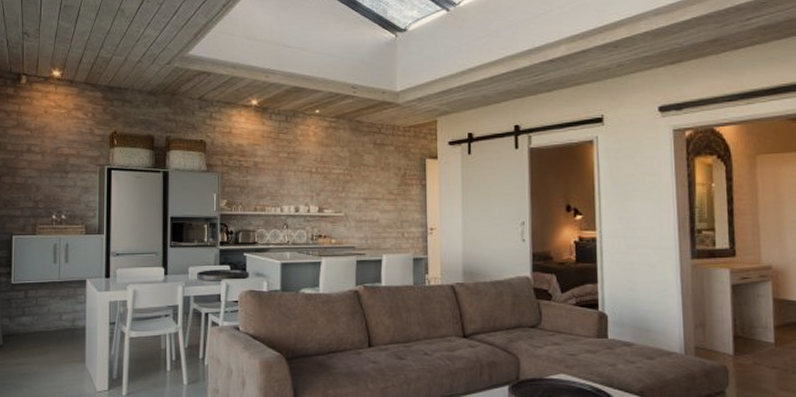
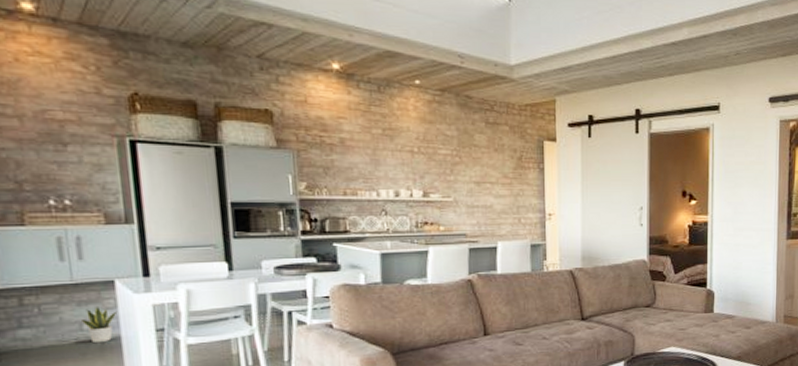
potted plant: none [62,300,86,332] -> present [82,305,118,344]

